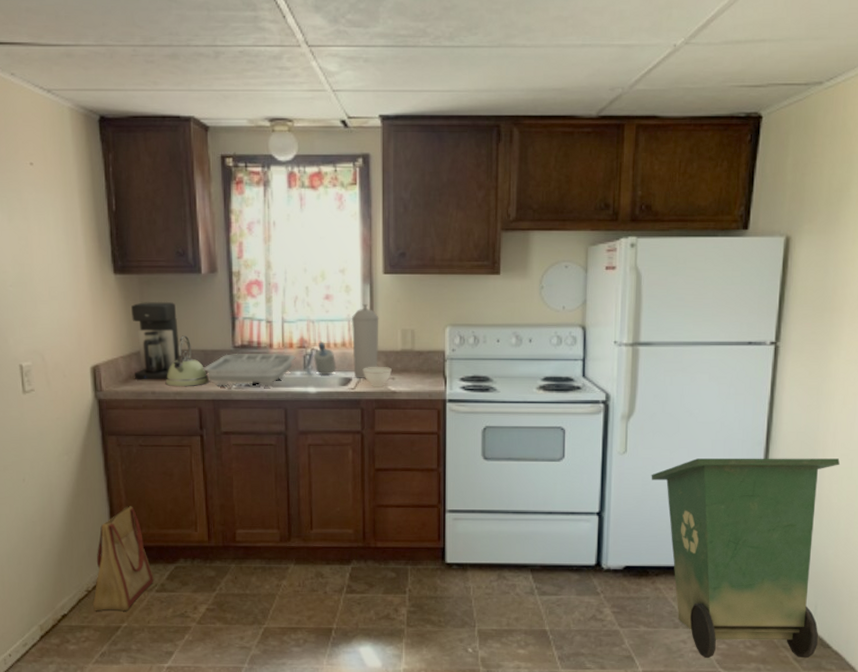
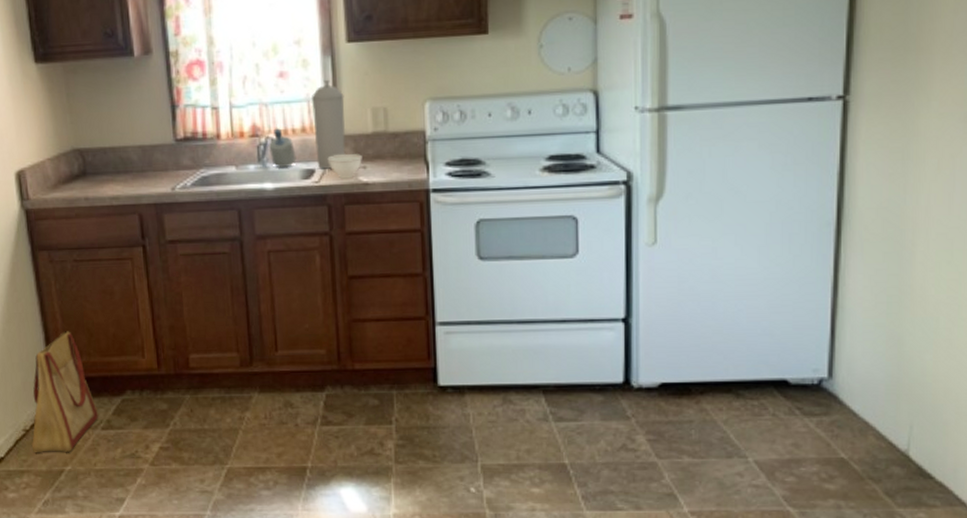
coffee maker: present [131,302,180,380] -> none [57,92,115,185]
kettle: present [165,335,210,387] -> none [99,130,150,191]
dish rack: present [203,353,296,387] -> none [141,144,248,187]
recycling bin: present [651,458,840,659] -> none [689,239,936,494]

